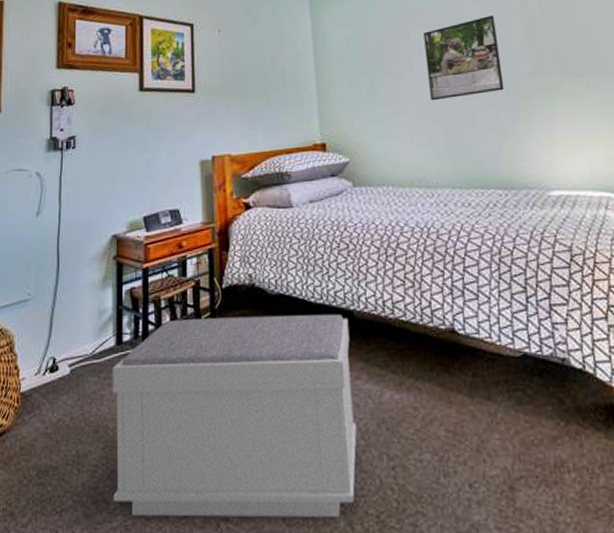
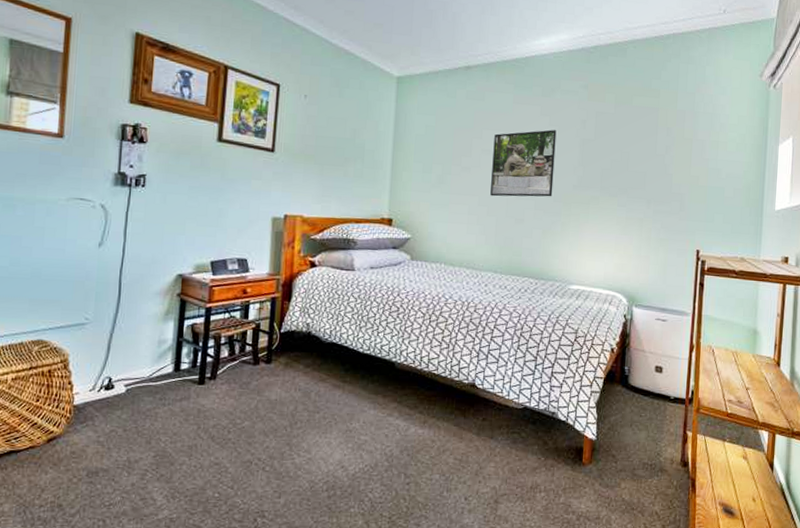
bench: present [113,313,357,518] -> none [161,355,390,518]

